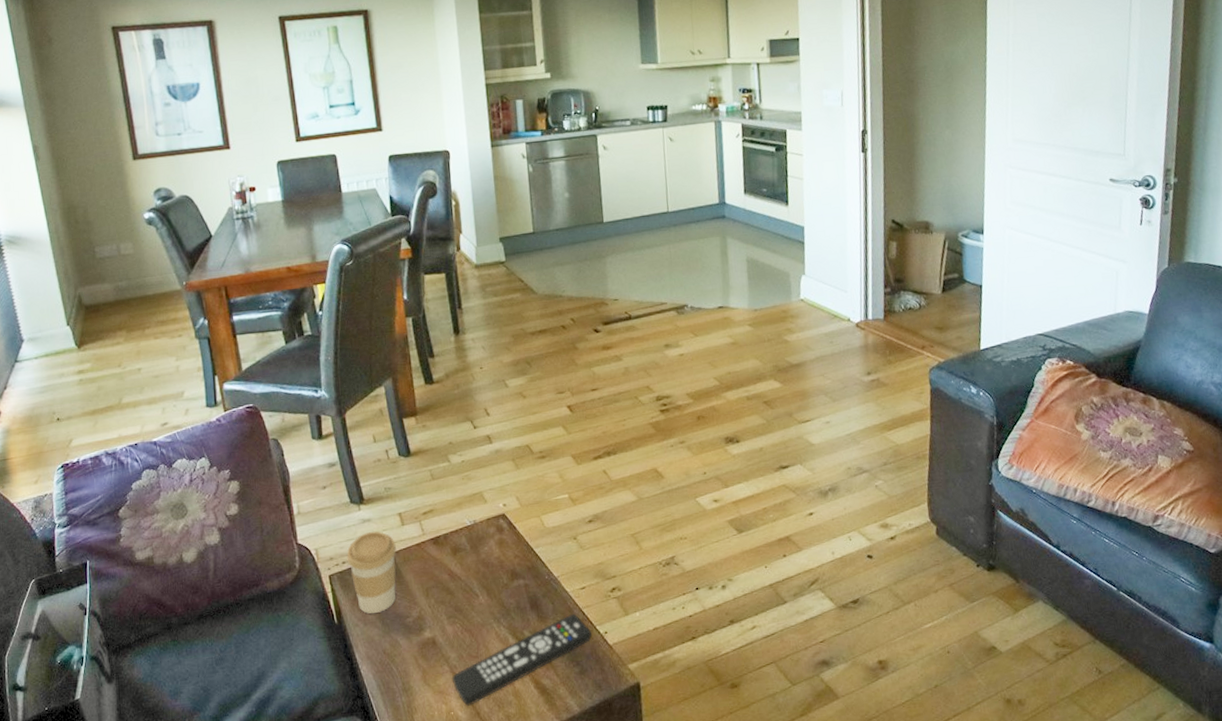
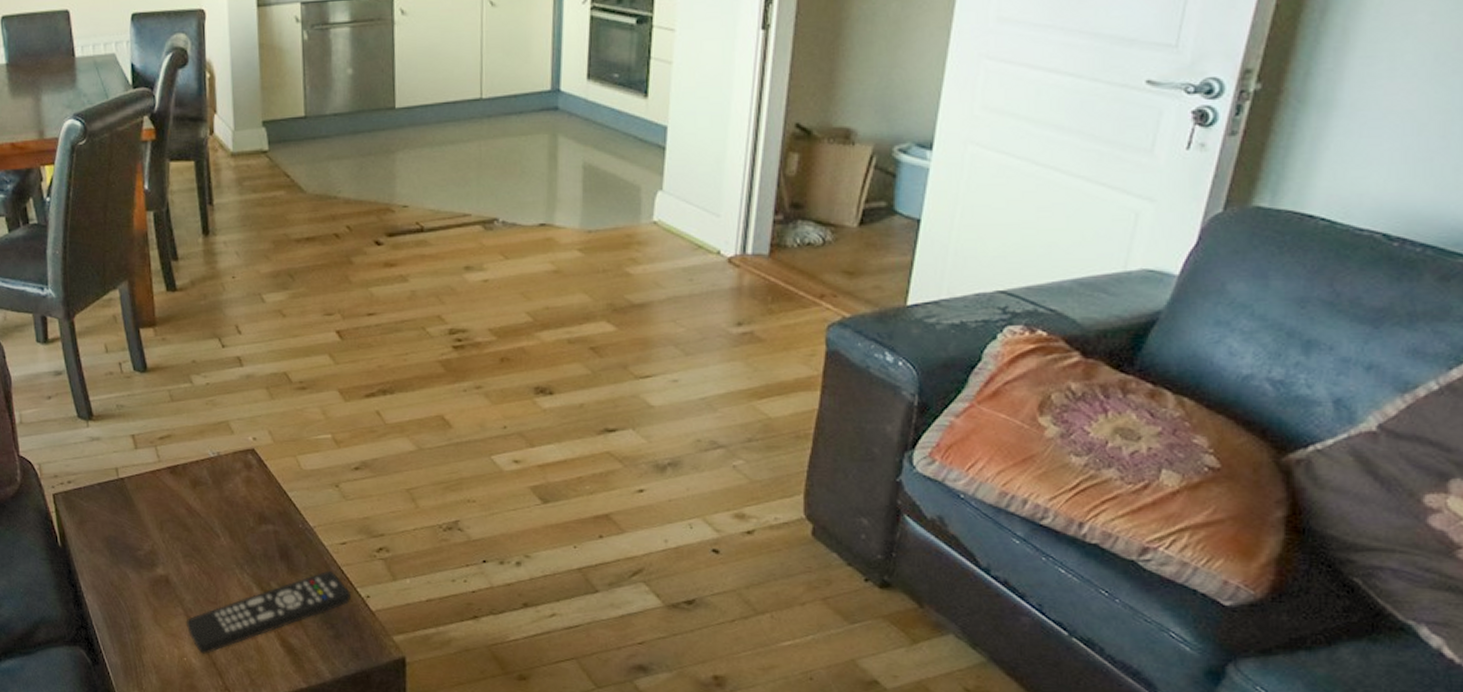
coffee cup: present [347,531,396,614] -> none [72,451,128,541]

